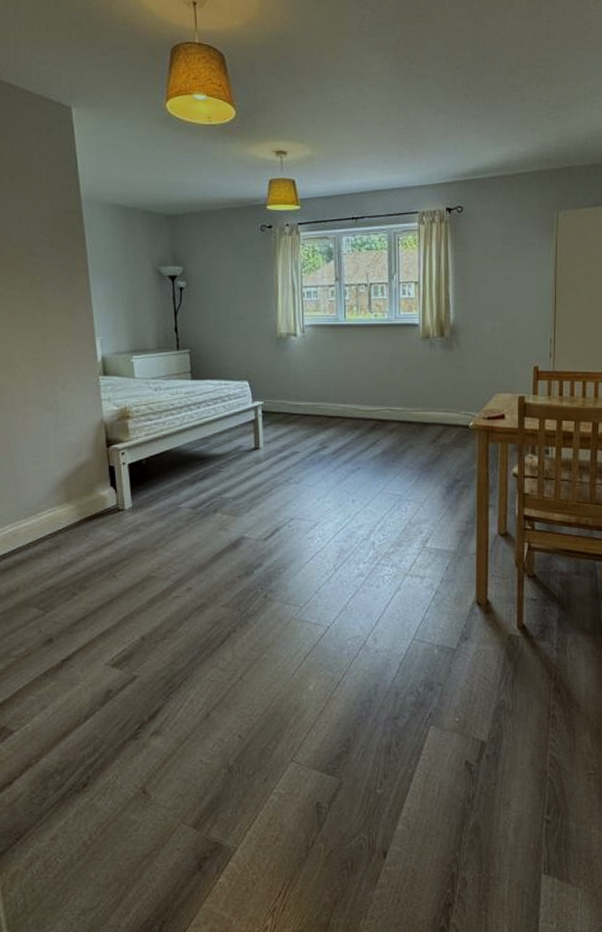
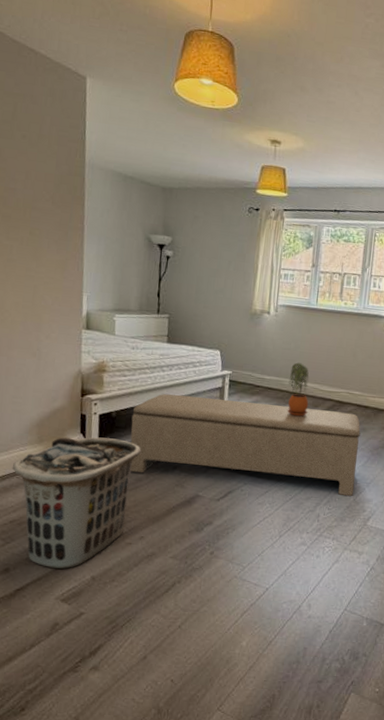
clothes hamper: none [42,488,178,633] -> present [12,437,141,569]
bench: none [163,431,408,521] -> present [130,394,361,497]
potted plant: none [325,384,349,441] -> present [287,362,309,417]

